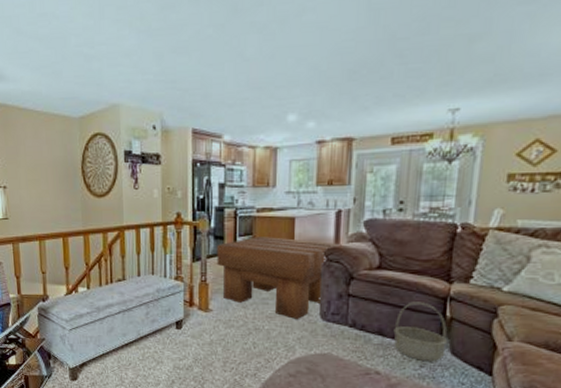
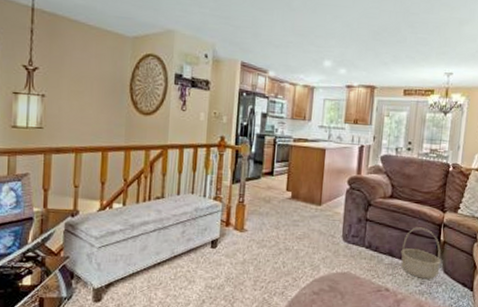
coffee table: present [217,237,342,319] -> none [254,164,363,240]

